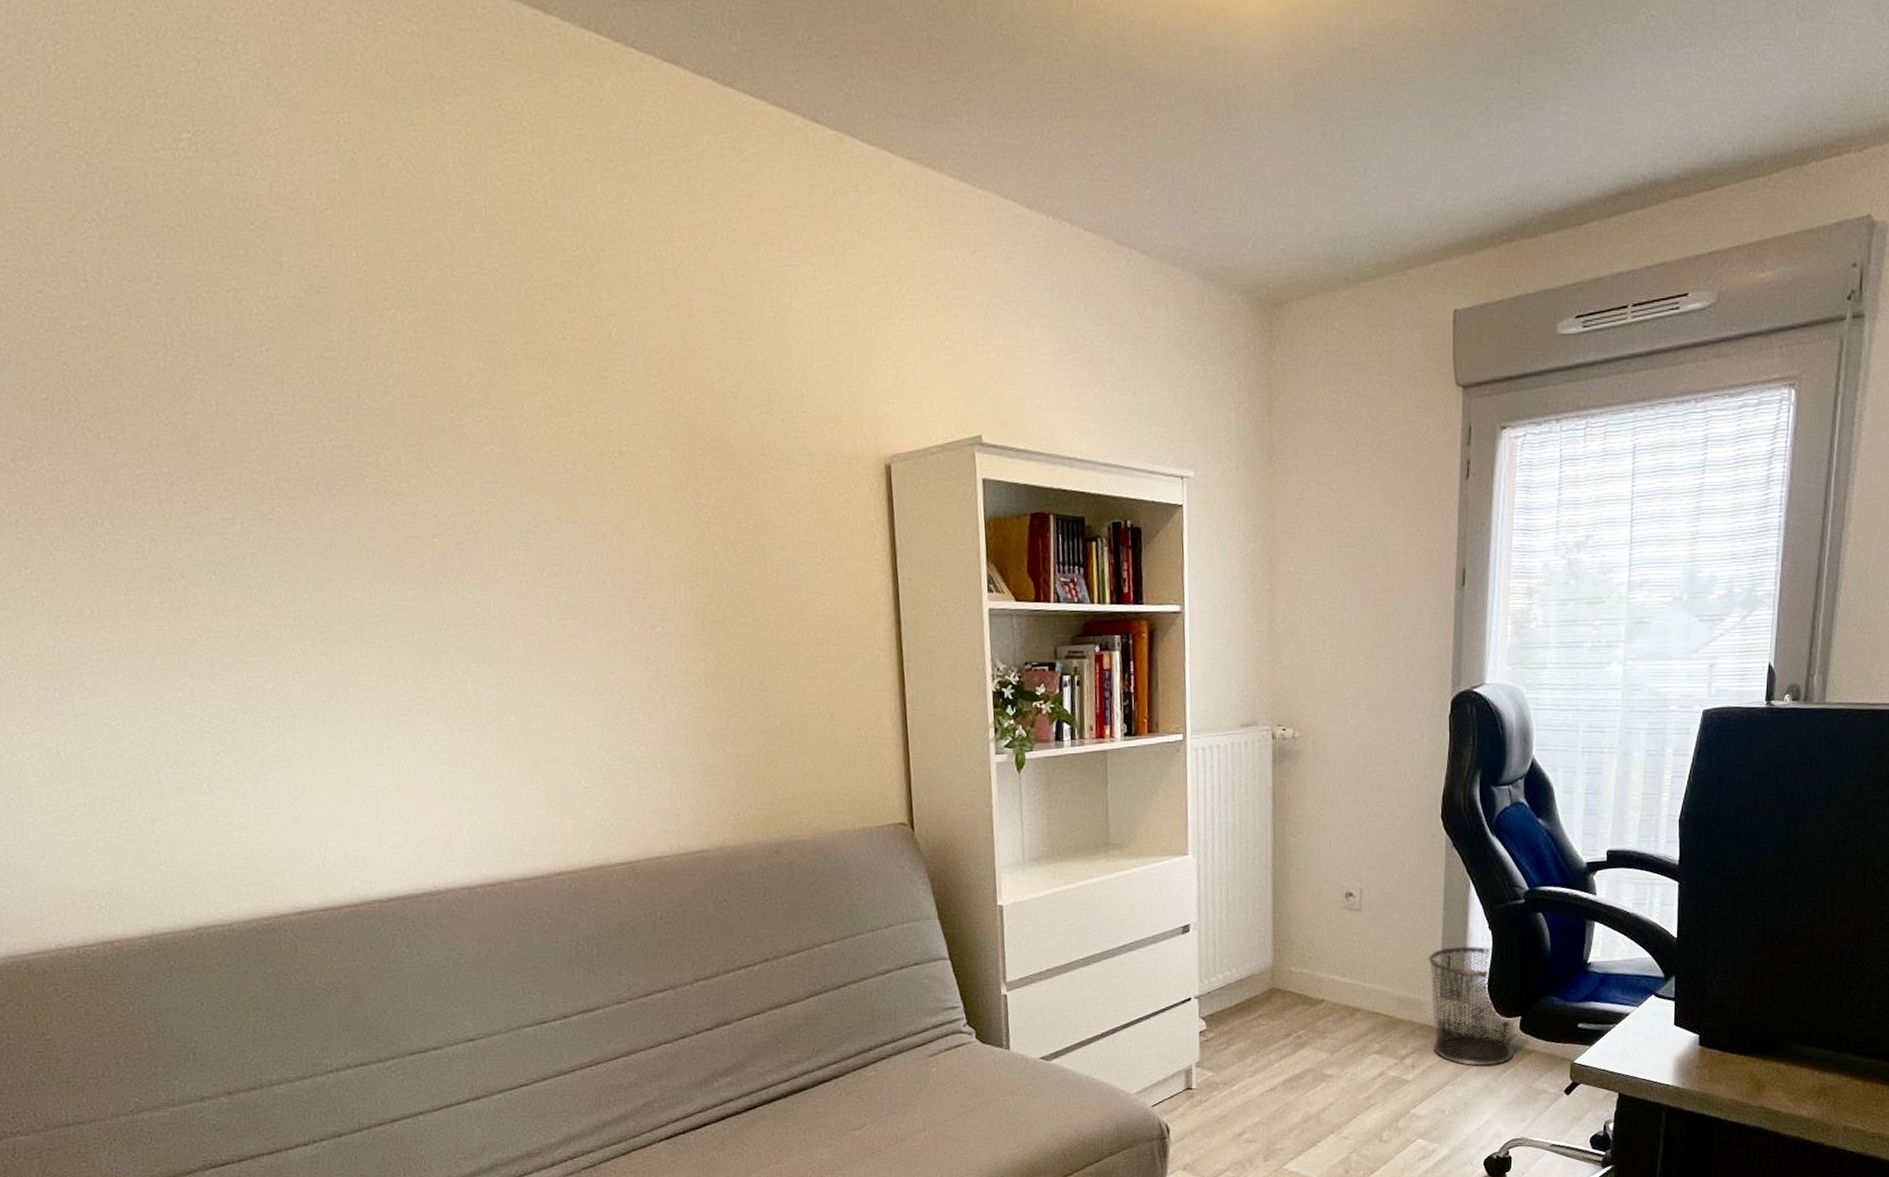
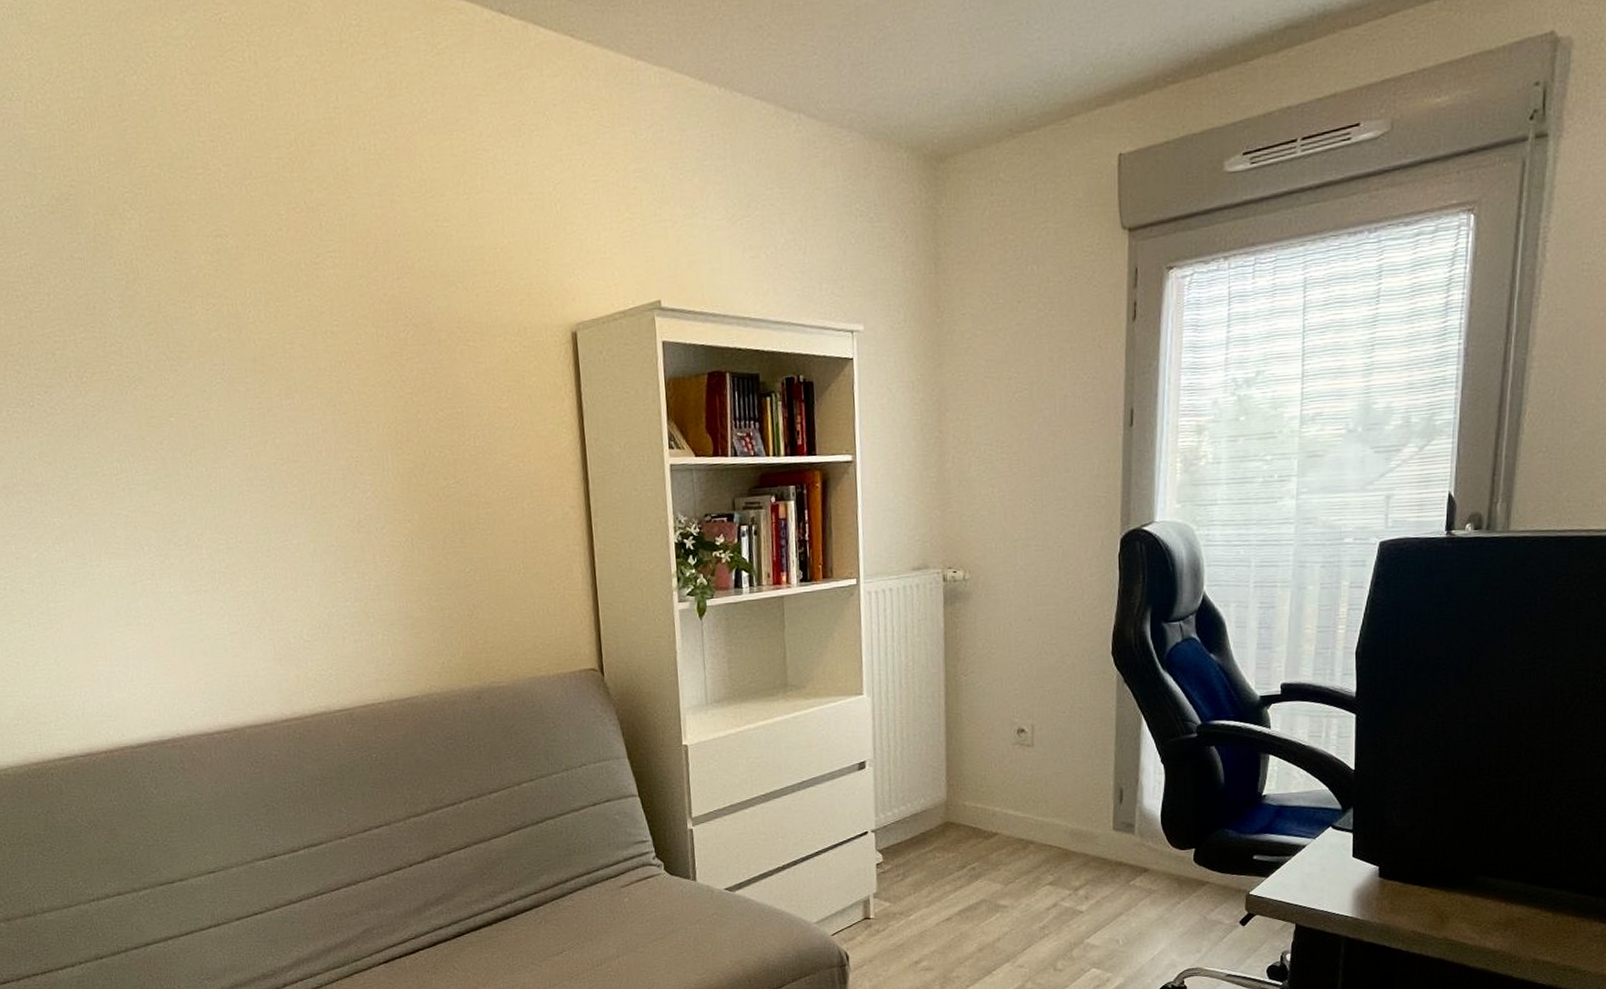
waste bin: present [1428,946,1516,1067] -> none [1100,780,1190,898]

